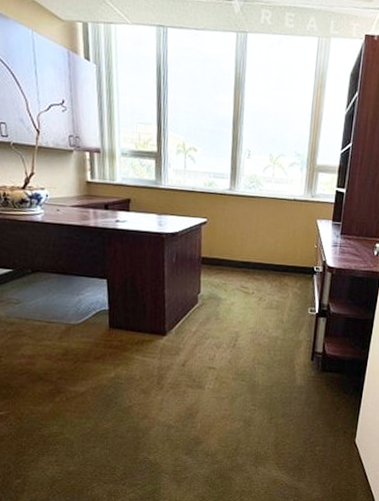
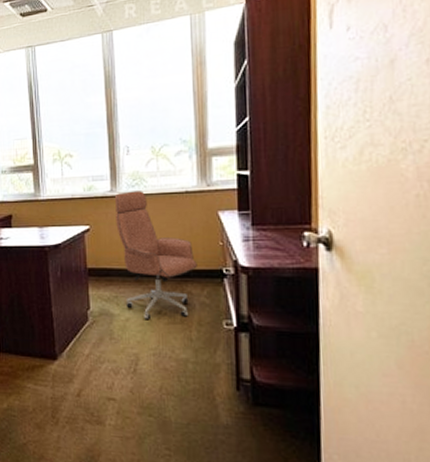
office chair: none [231,192,295,305] -> present [114,191,197,320]

